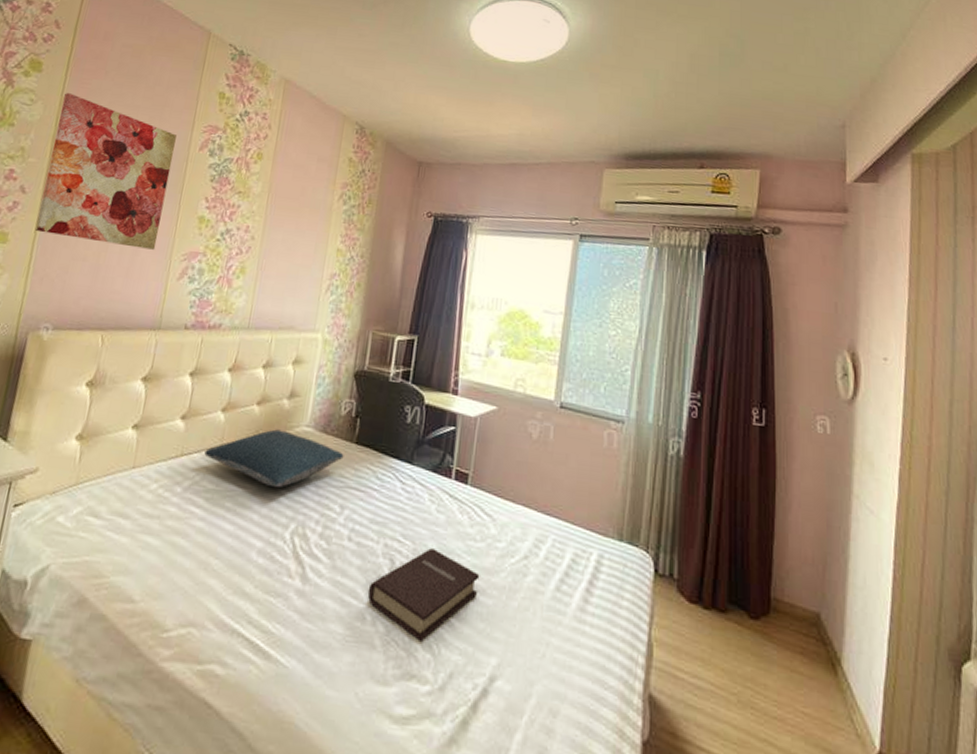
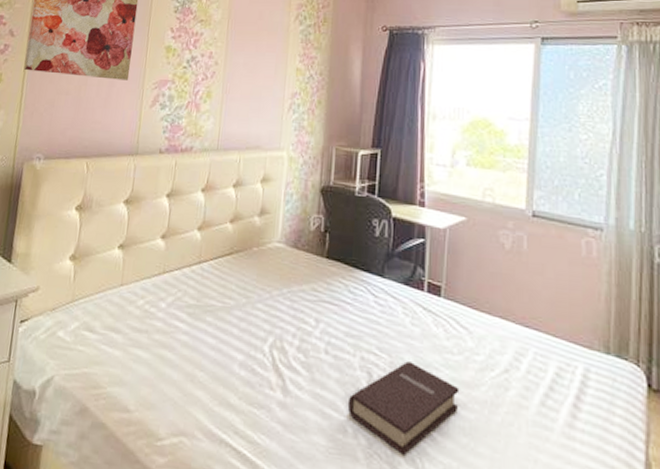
pillow: present [204,429,344,488] -> none [184,246,316,303]

